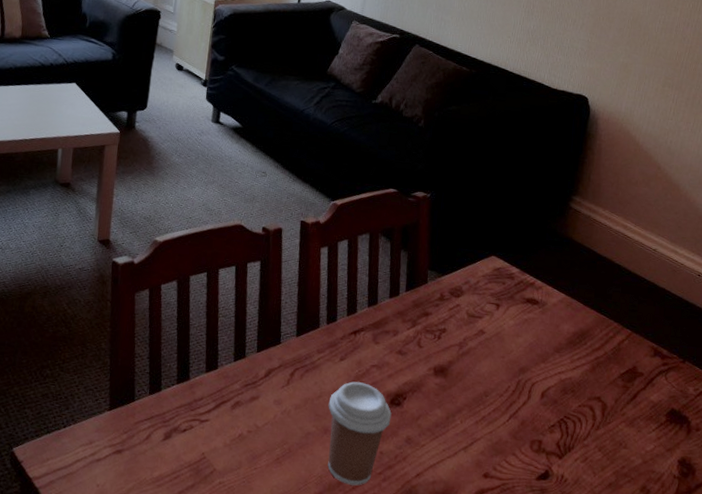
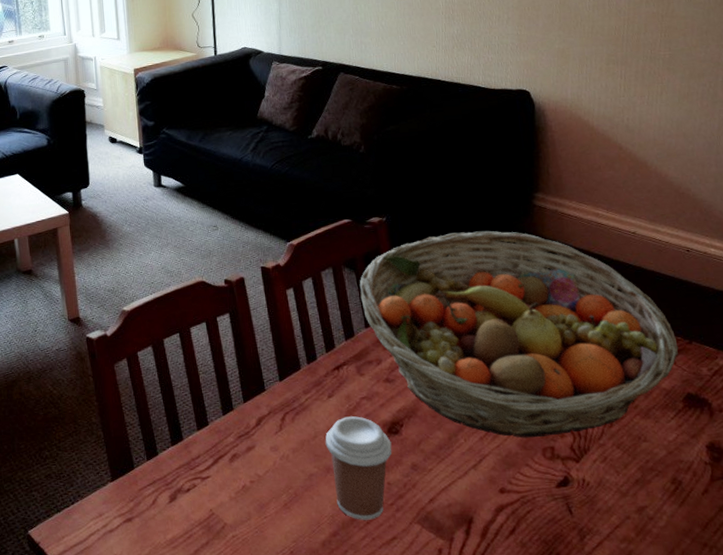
fruit basket: none [391,220,673,430] -> present [359,230,679,438]

